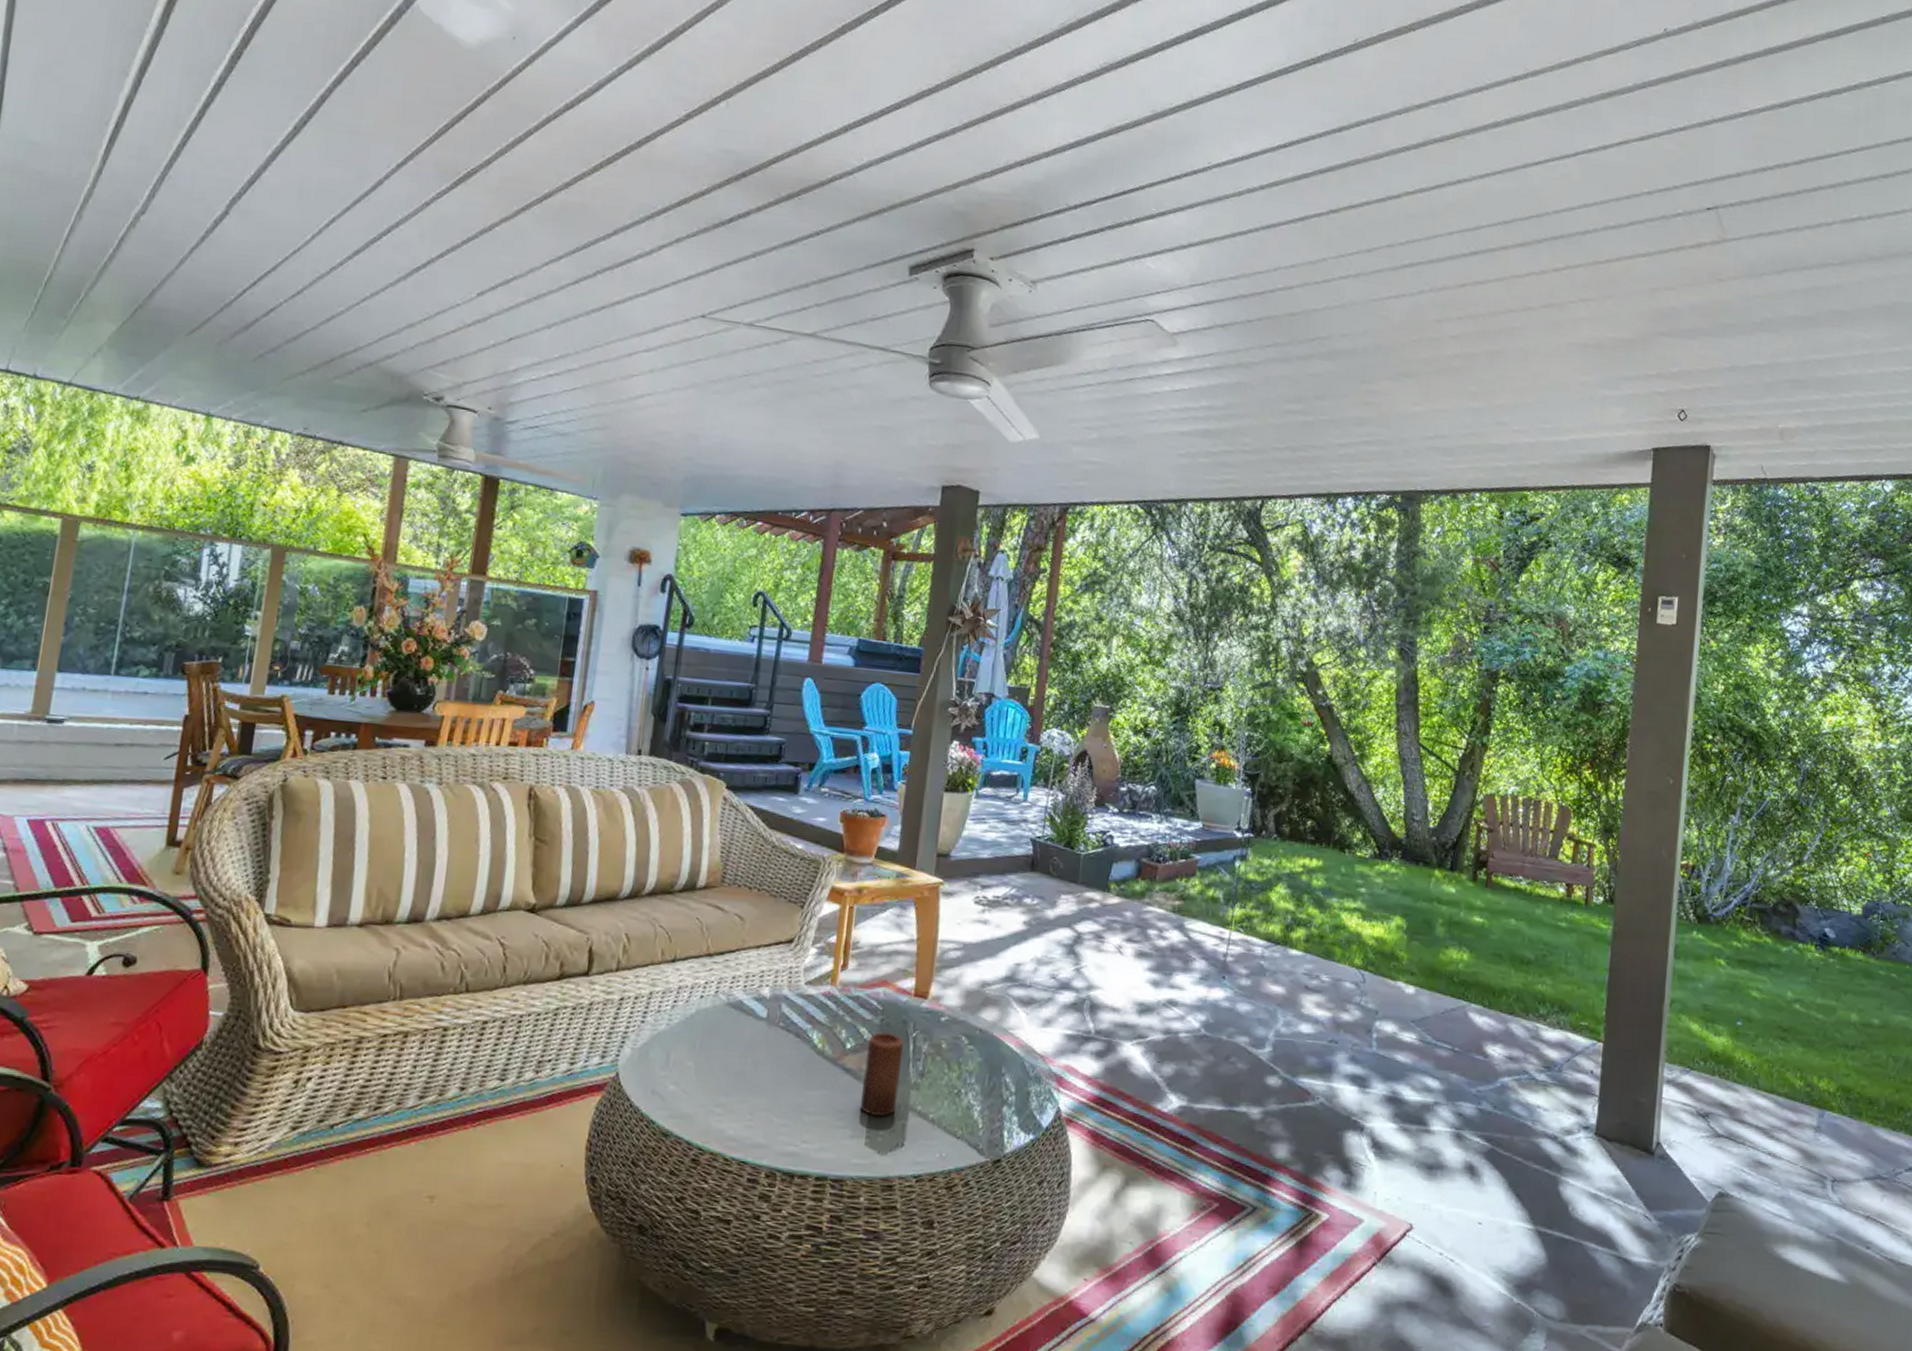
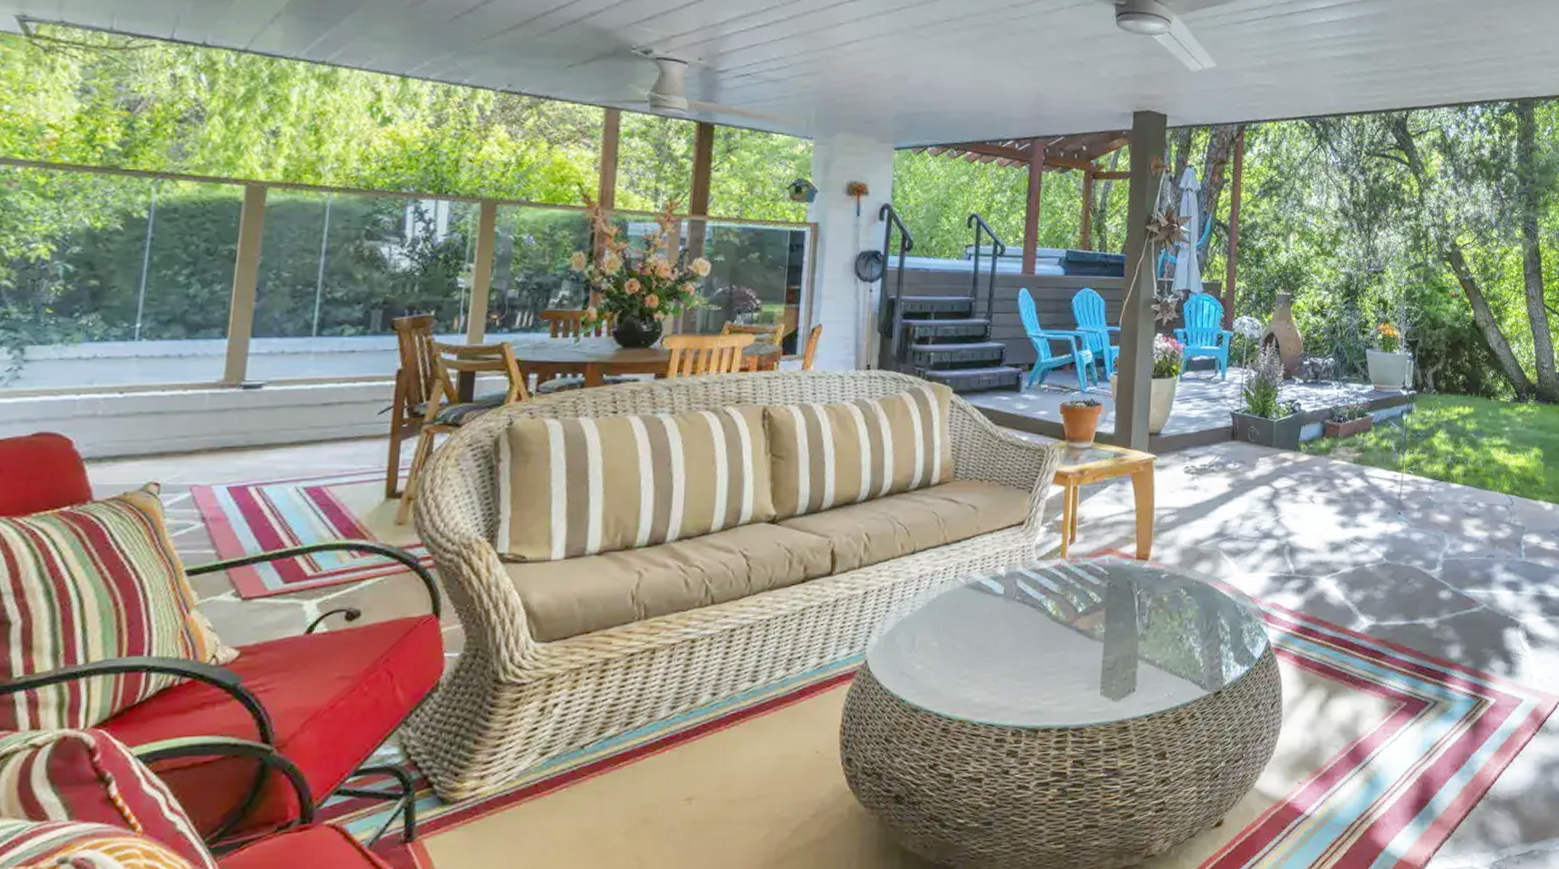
candle: present [859,1031,904,1116] -> none [1093,593,1130,668]

